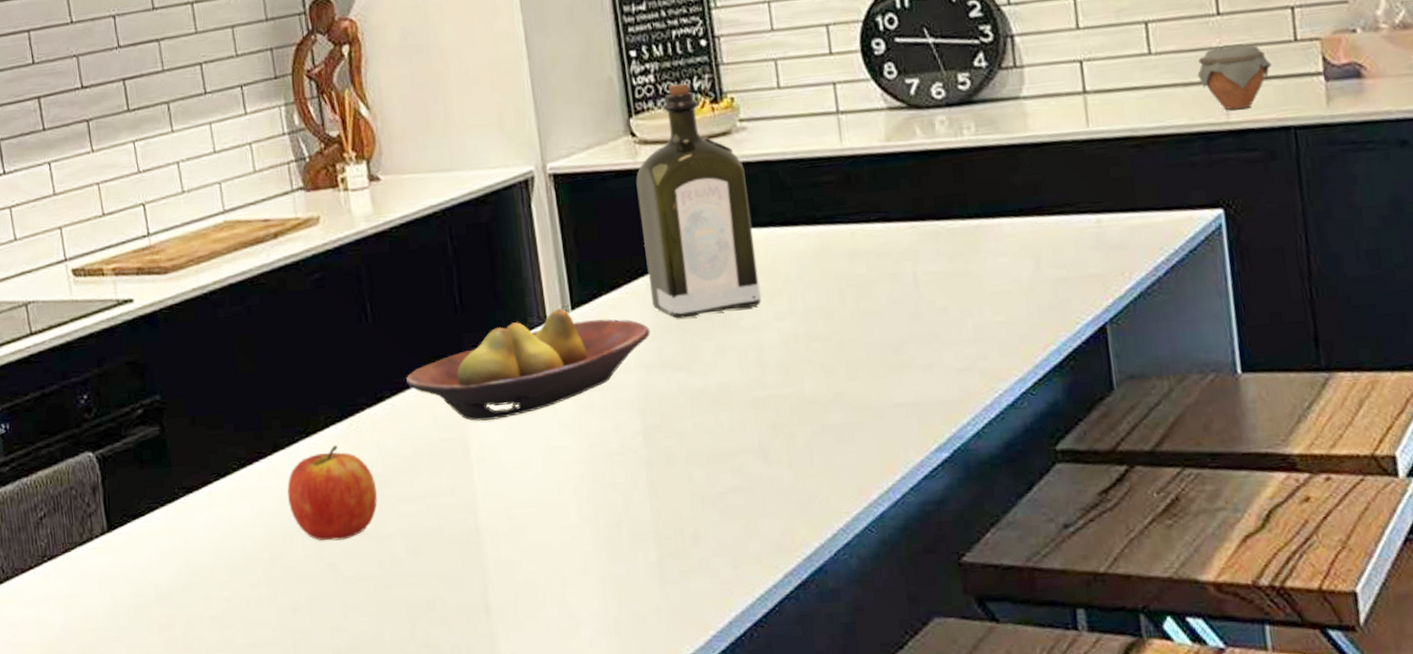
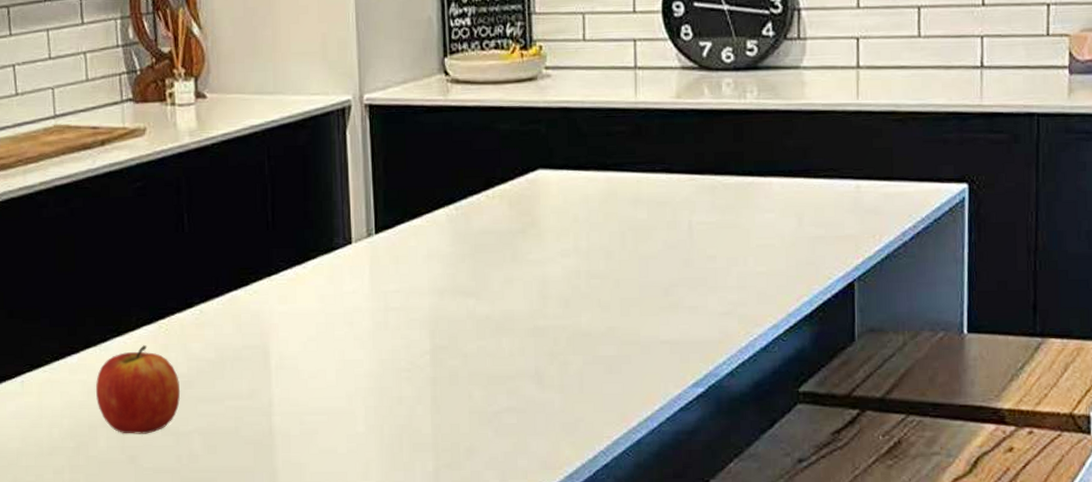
fruit bowl: present [406,308,651,421] -> none [216,231,446,332]
liquor: present [636,83,761,319] -> none [445,28,550,249]
jar: present [1197,44,1272,110] -> none [959,34,1025,95]

